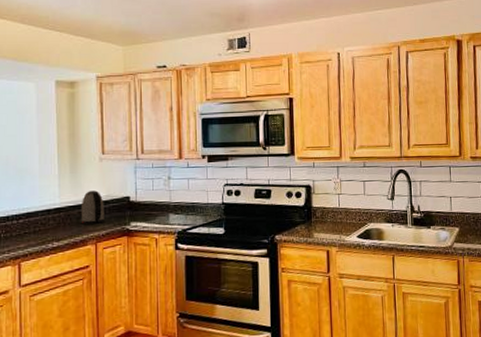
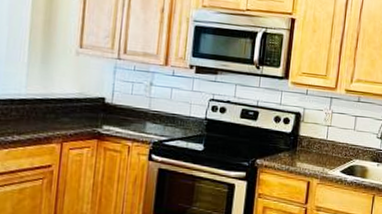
kettle: present [82,190,104,224] -> none [48,85,76,122]

